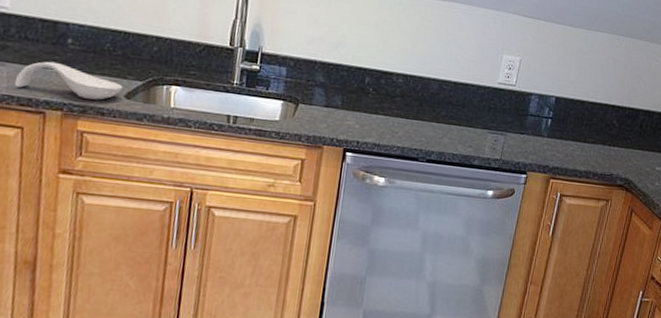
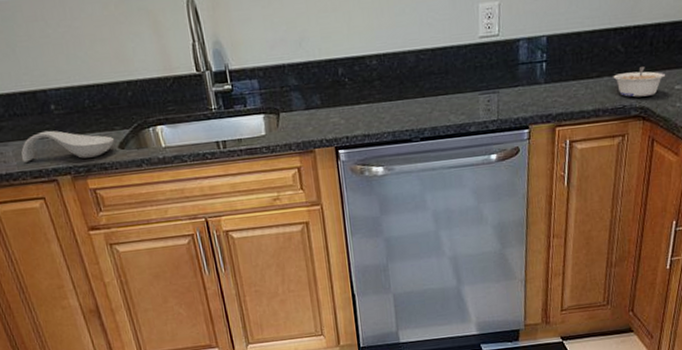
legume: none [606,143,649,171] -> present [613,67,665,97]

